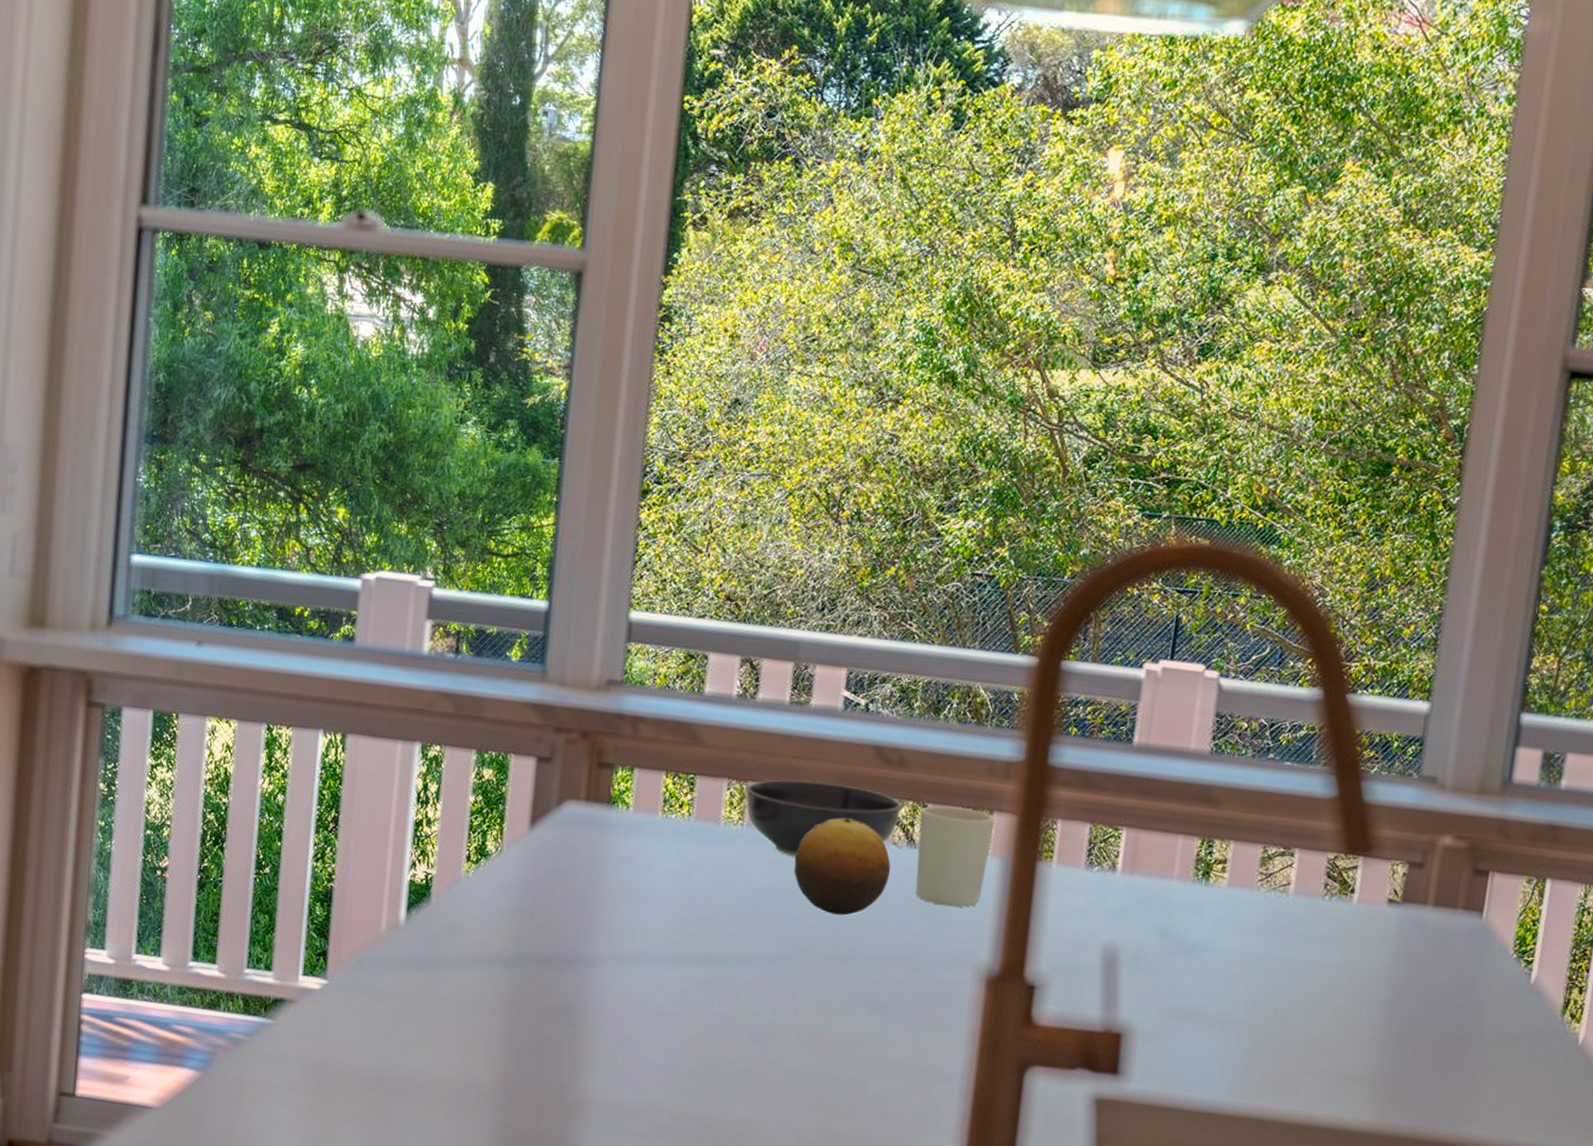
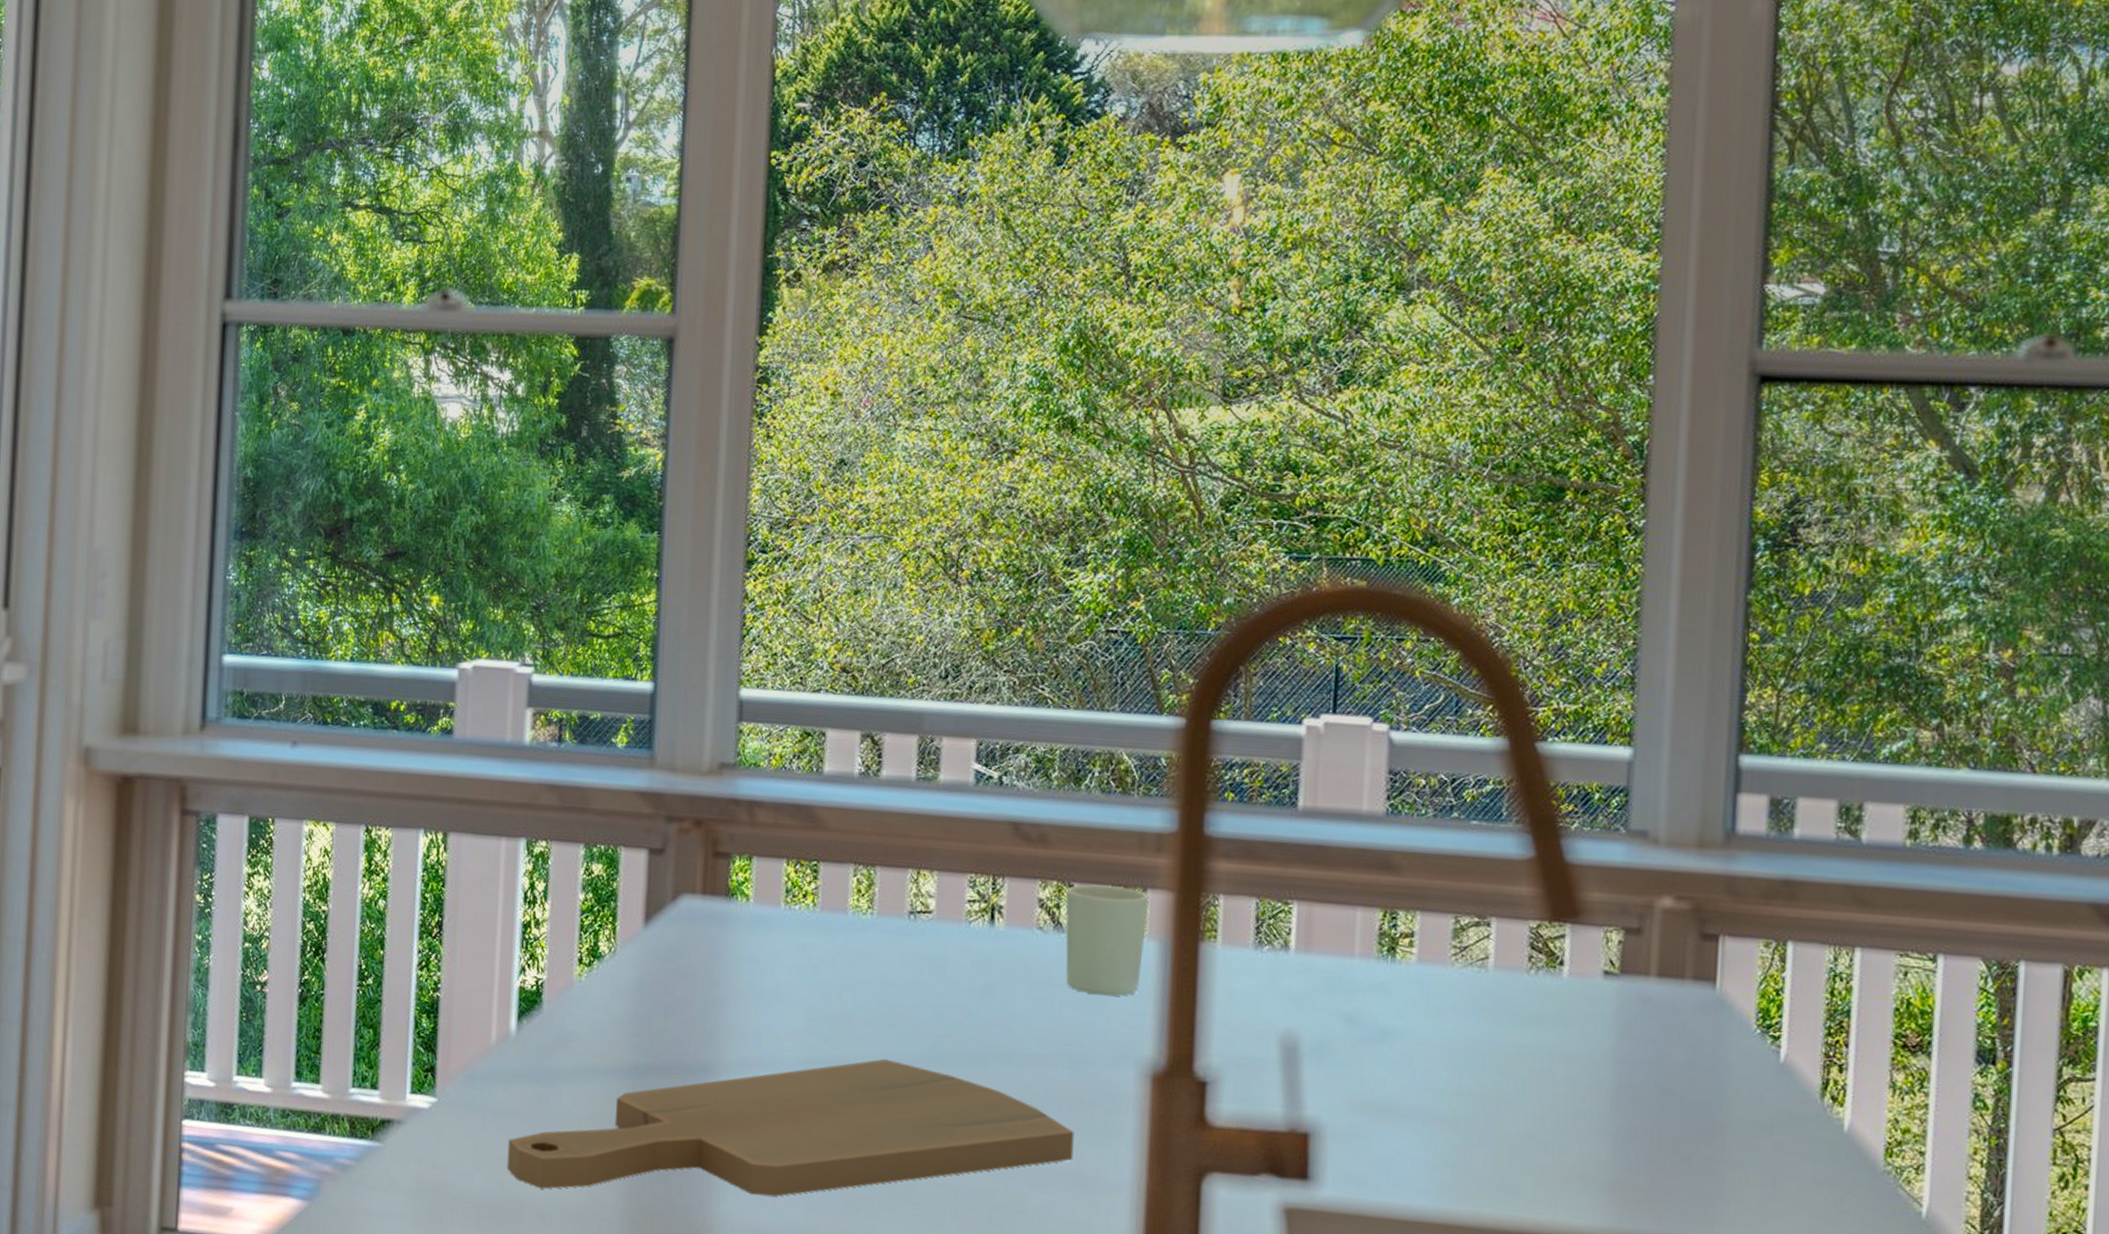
cutting board: none [391,956,914,1078] -> present [507,1058,1075,1197]
bowl: present [745,780,902,857] -> none [874,863,1046,947]
fruit: present [794,818,890,916] -> none [931,902,1037,1010]

